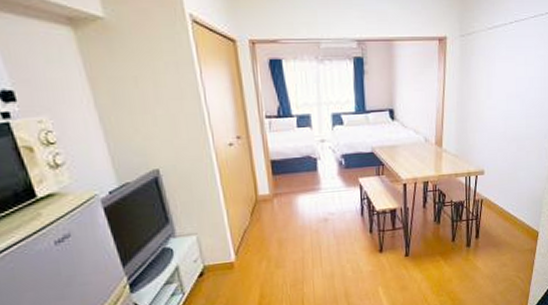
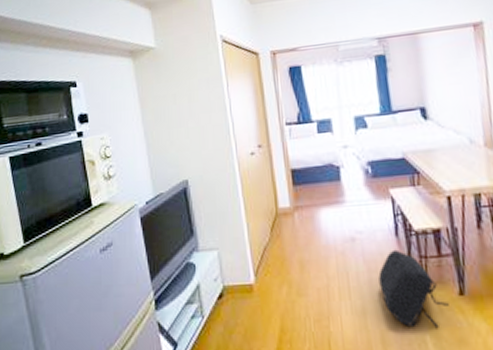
backpack: none [345,226,397,282] -> present [378,249,449,327]

